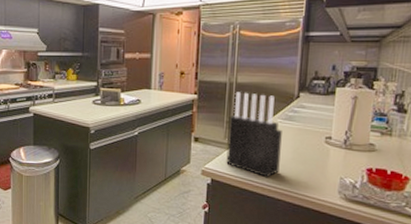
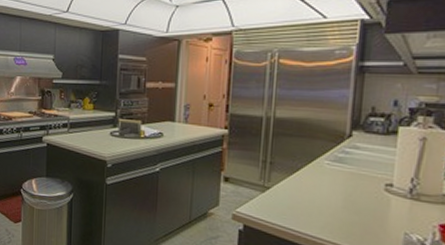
knife block: present [226,92,282,178] -> none [261,128,330,228]

